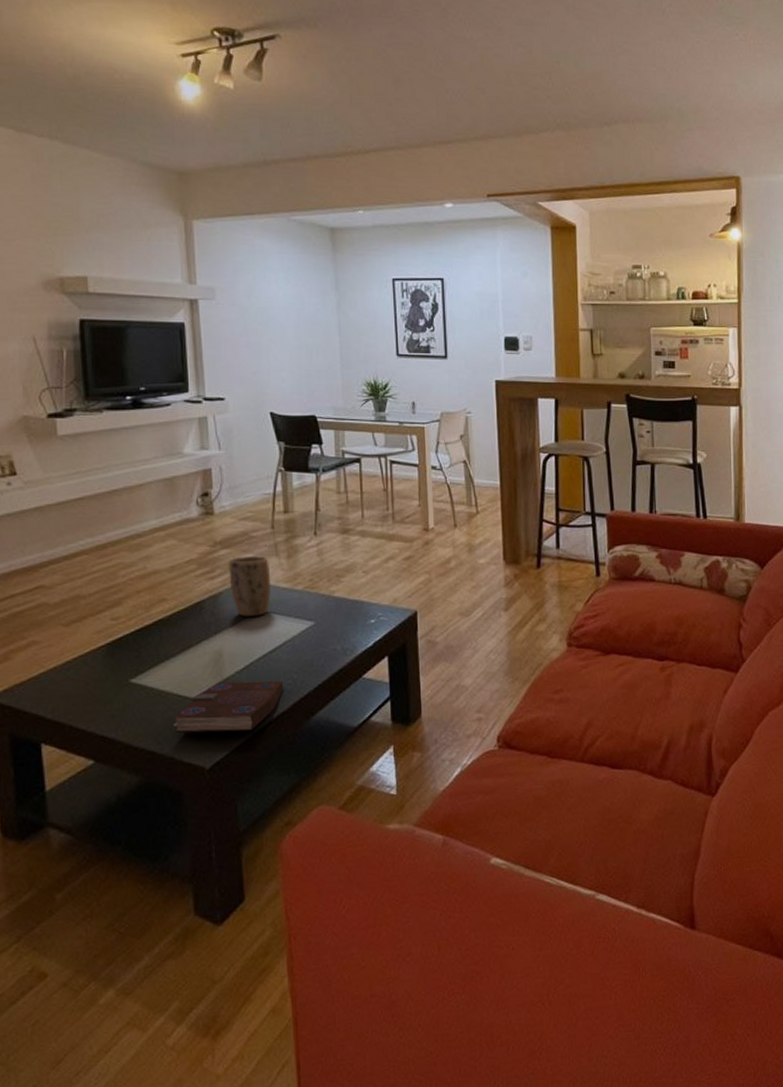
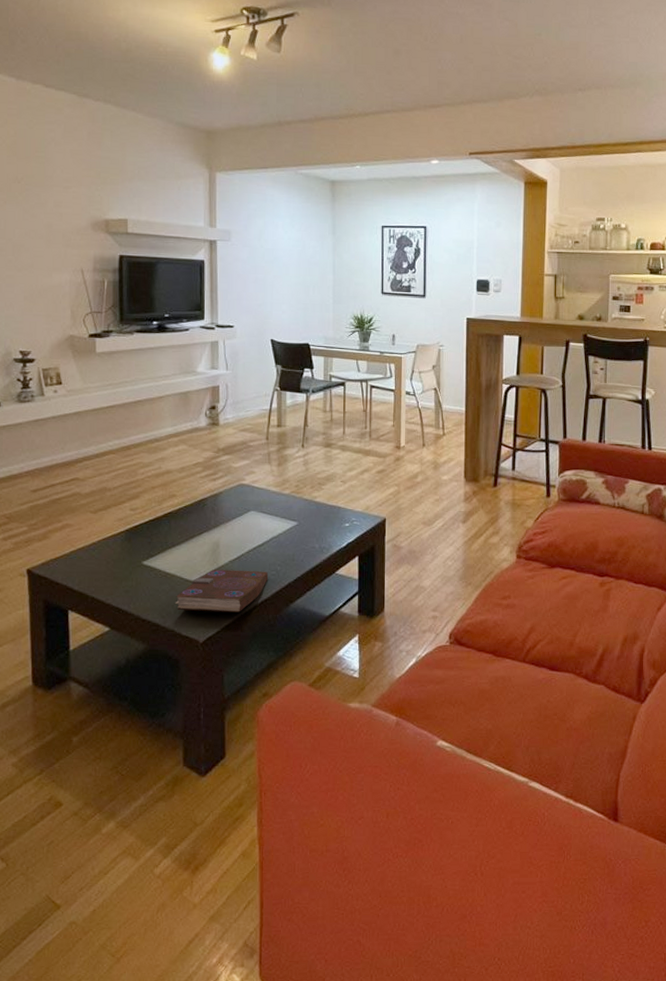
plant pot: present [228,556,271,618] -> none [228,462,263,515]

